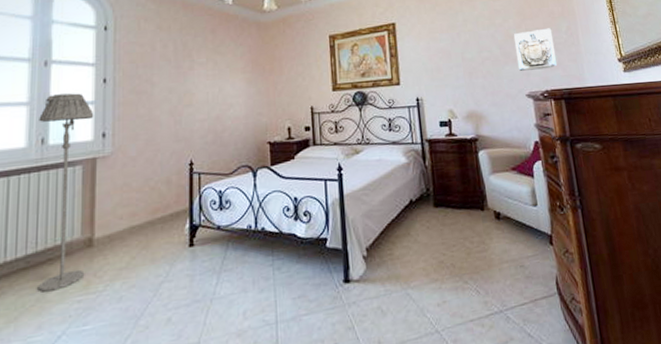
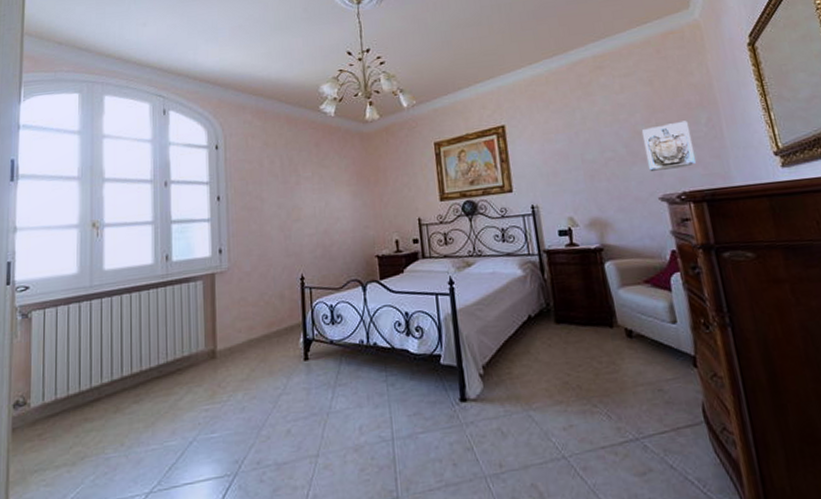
floor lamp: present [37,93,94,292] -> none [163,211,211,400]

